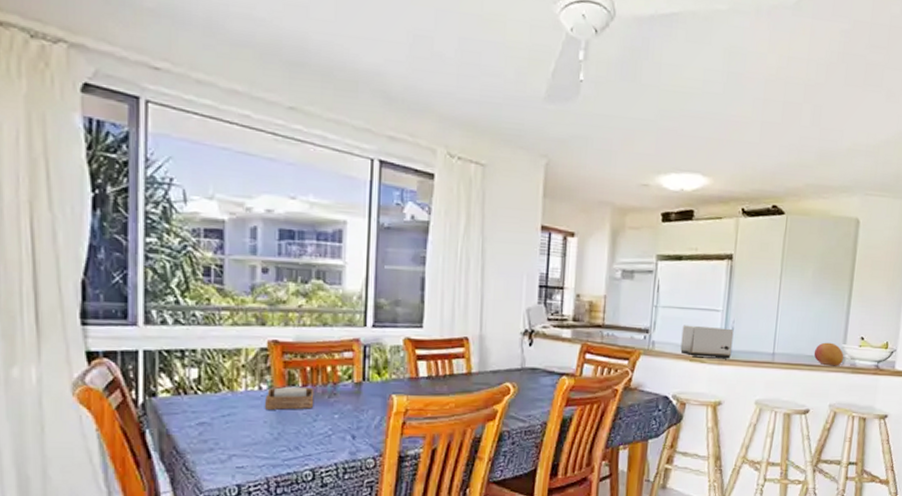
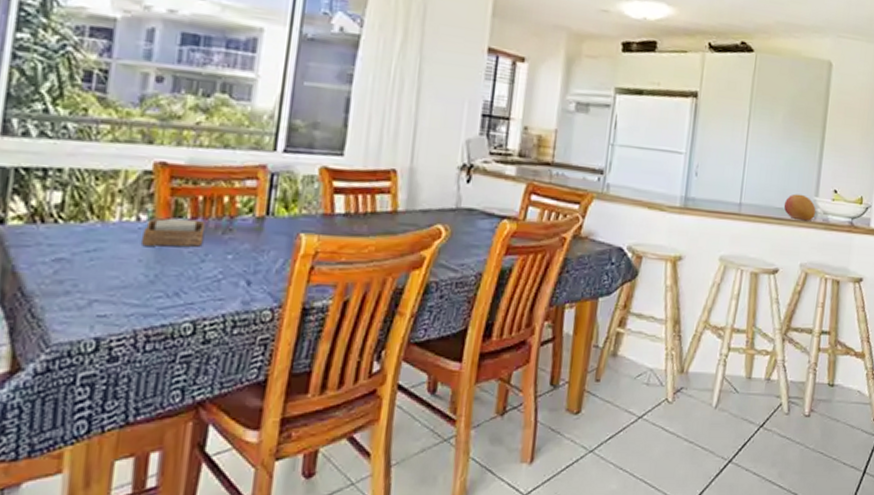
toaster: present [680,325,734,359] -> none [638,167,698,208]

